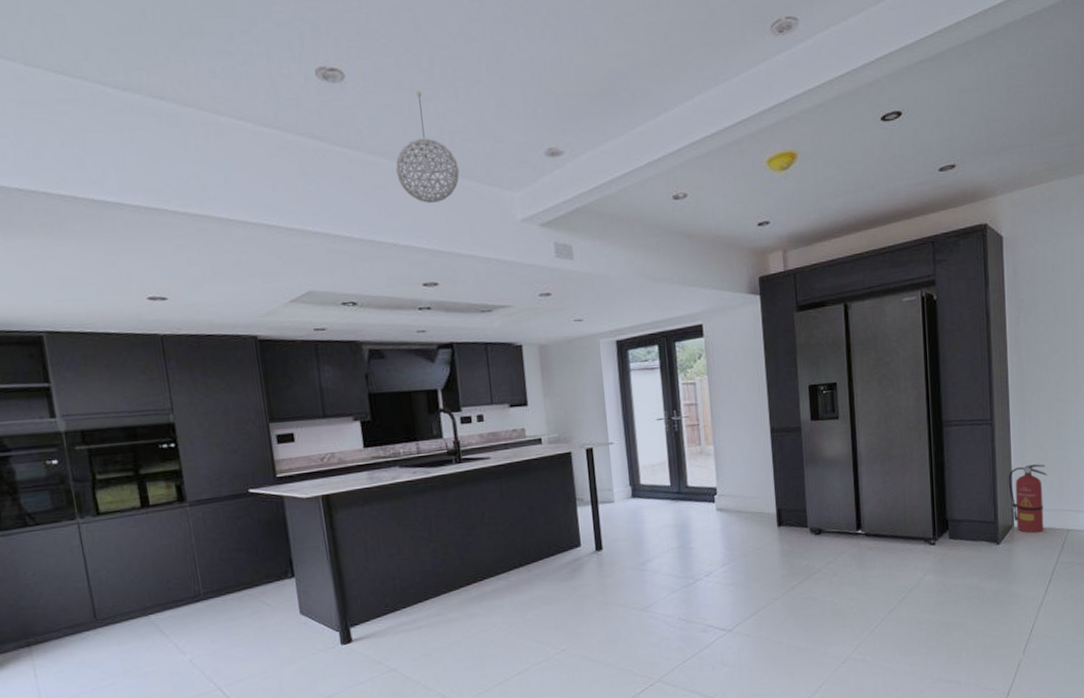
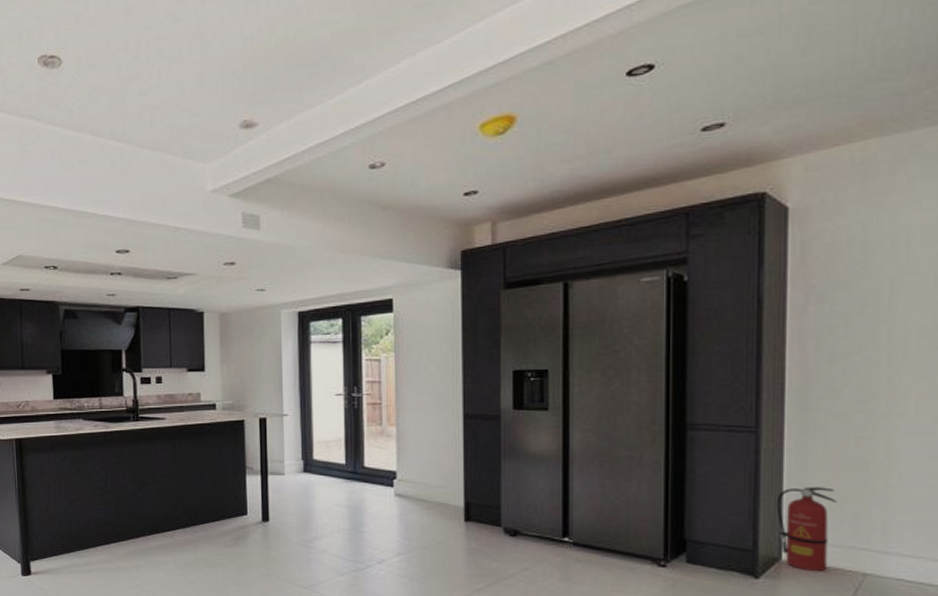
pendant light: present [395,91,460,203] -> none [100,72,157,176]

